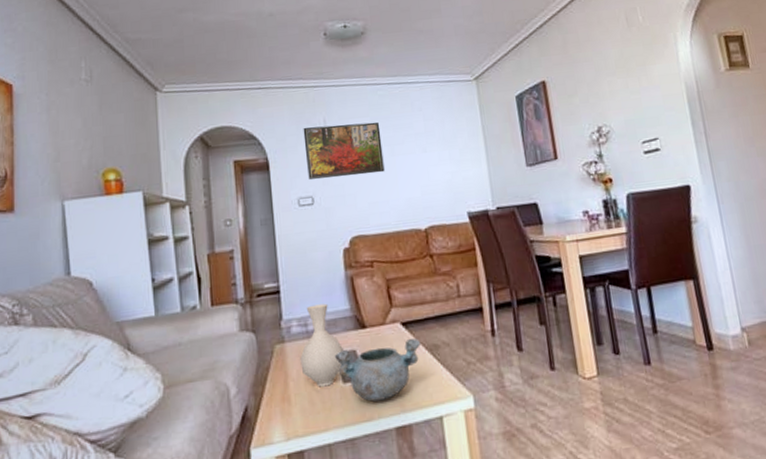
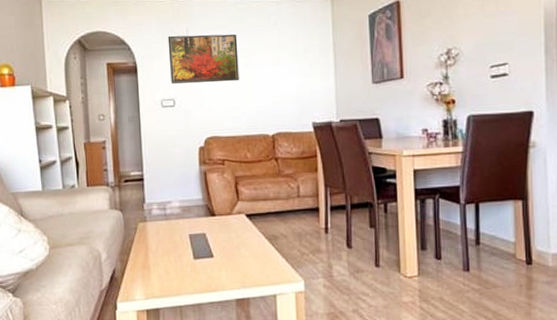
vase: present [300,303,345,387] -> none [159,192,196,261]
decorative bowl: present [335,338,421,402] -> none [188,228,262,276]

